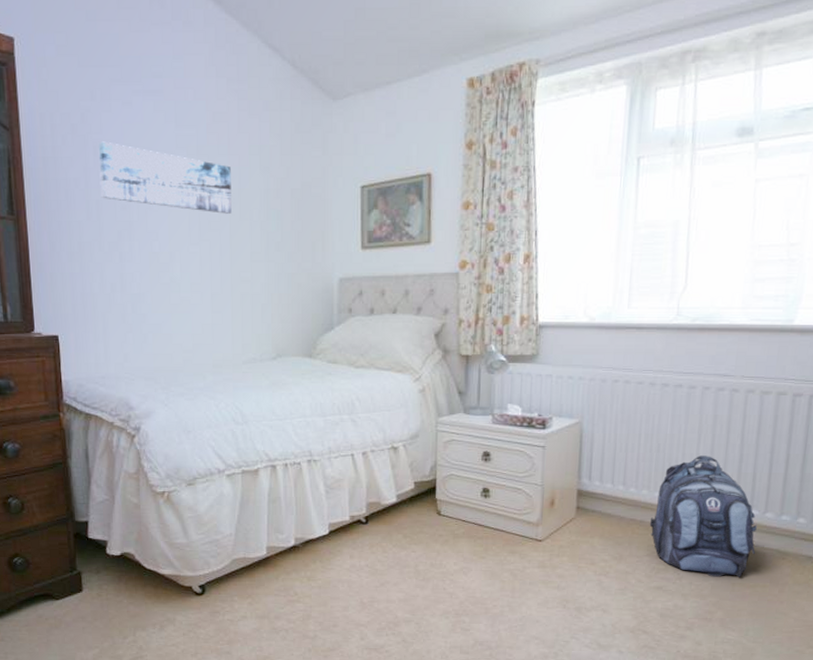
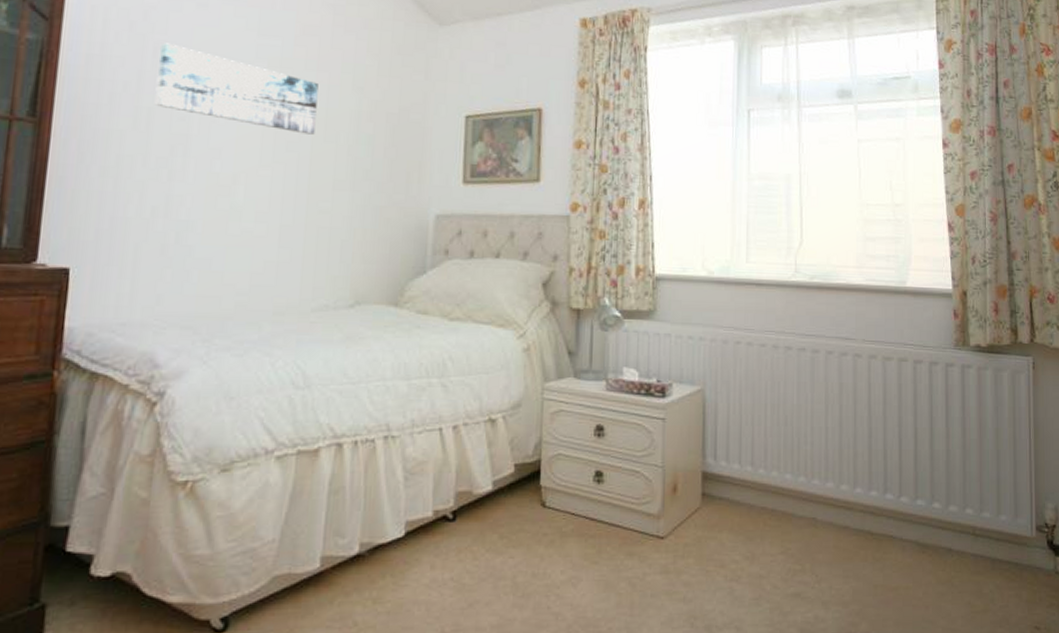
backpack: present [649,455,757,577] -> none [782,429,894,578]

